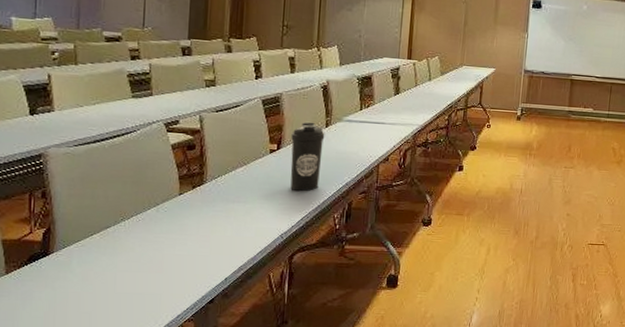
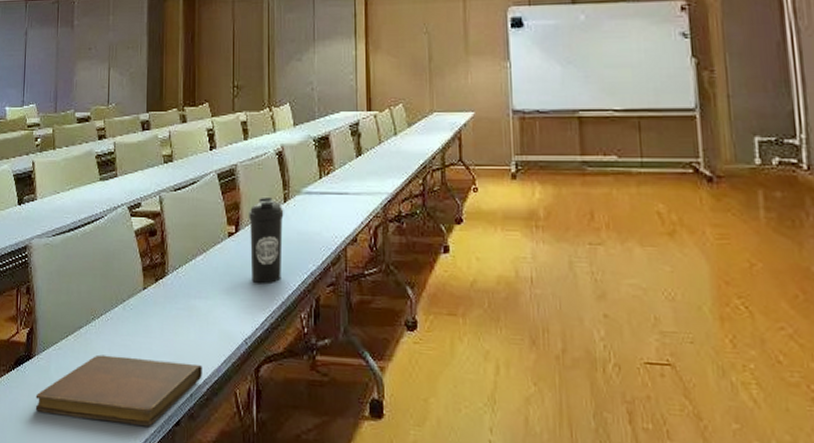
notebook: none [53,250,238,305] -> present [35,354,202,426]

